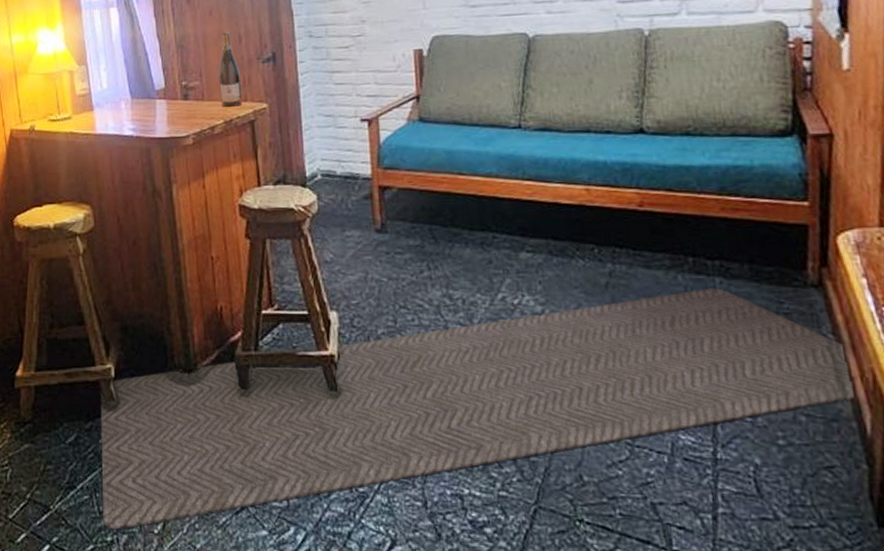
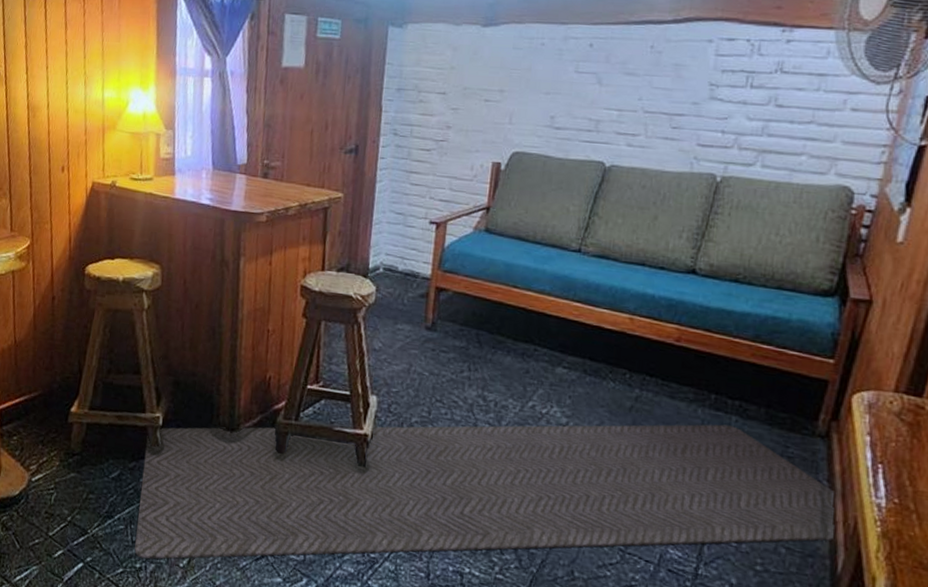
wine bottle: present [218,31,243,107] -> none [298,117,322,192]

